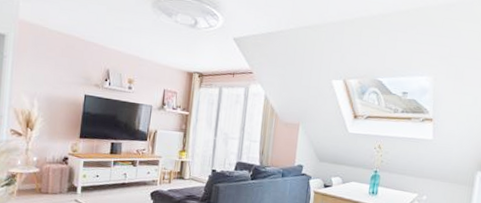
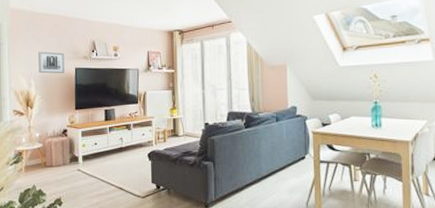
wall art: none [44,71,75,99] -> present [38,51,65,74]

